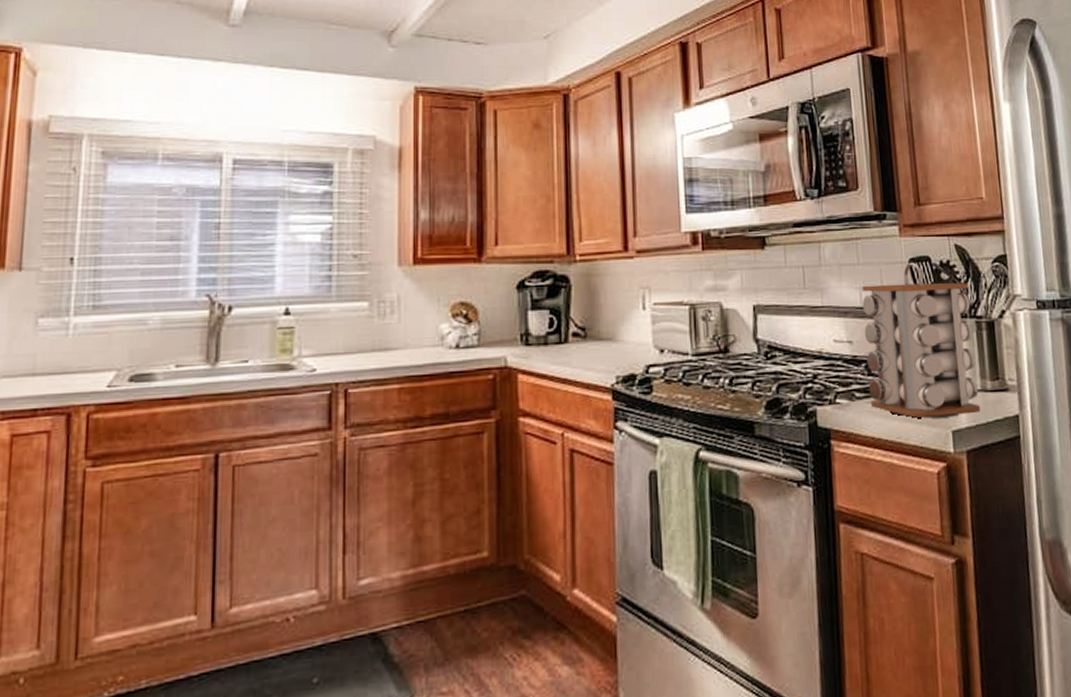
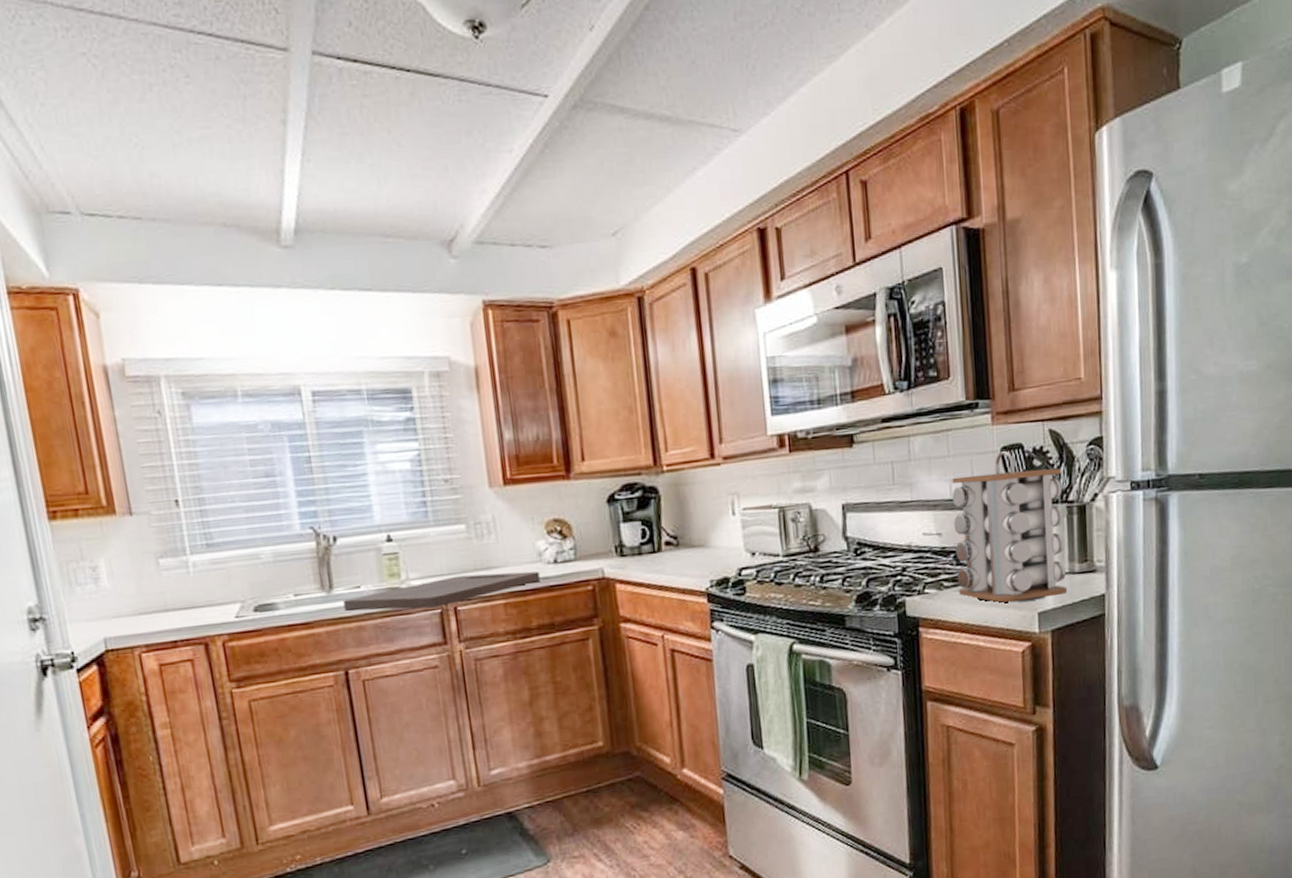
cutting board: none [227,355,439,389] -> present [343,571,540,611]

